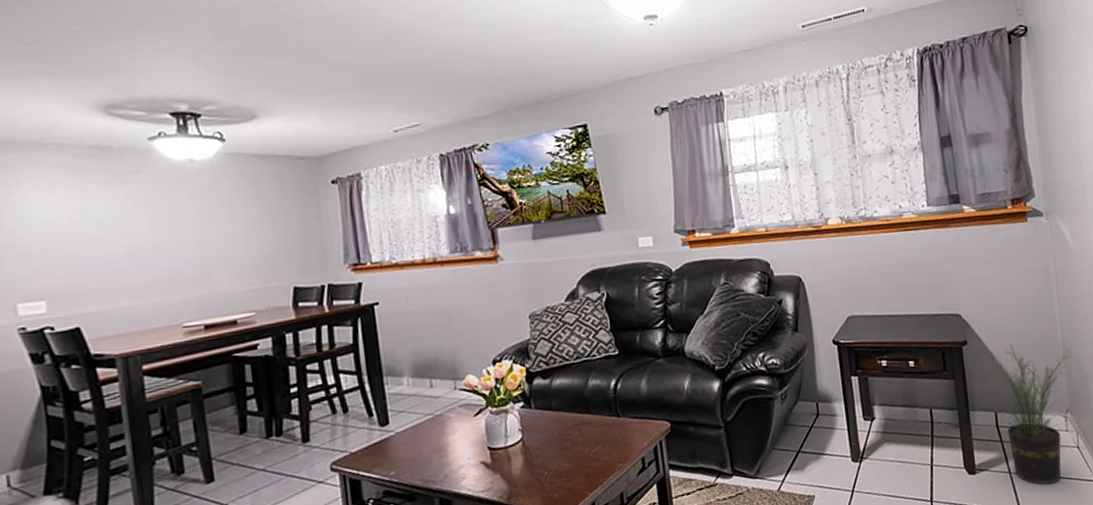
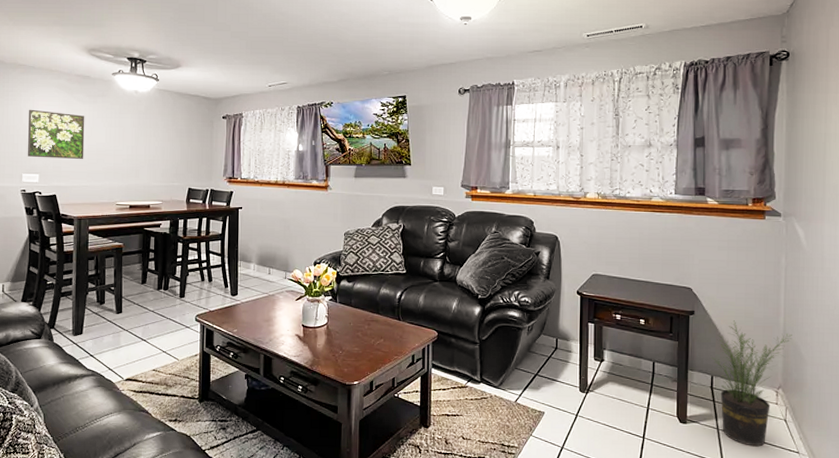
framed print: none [14,204,120,277] -> present [27,109,85,160]

